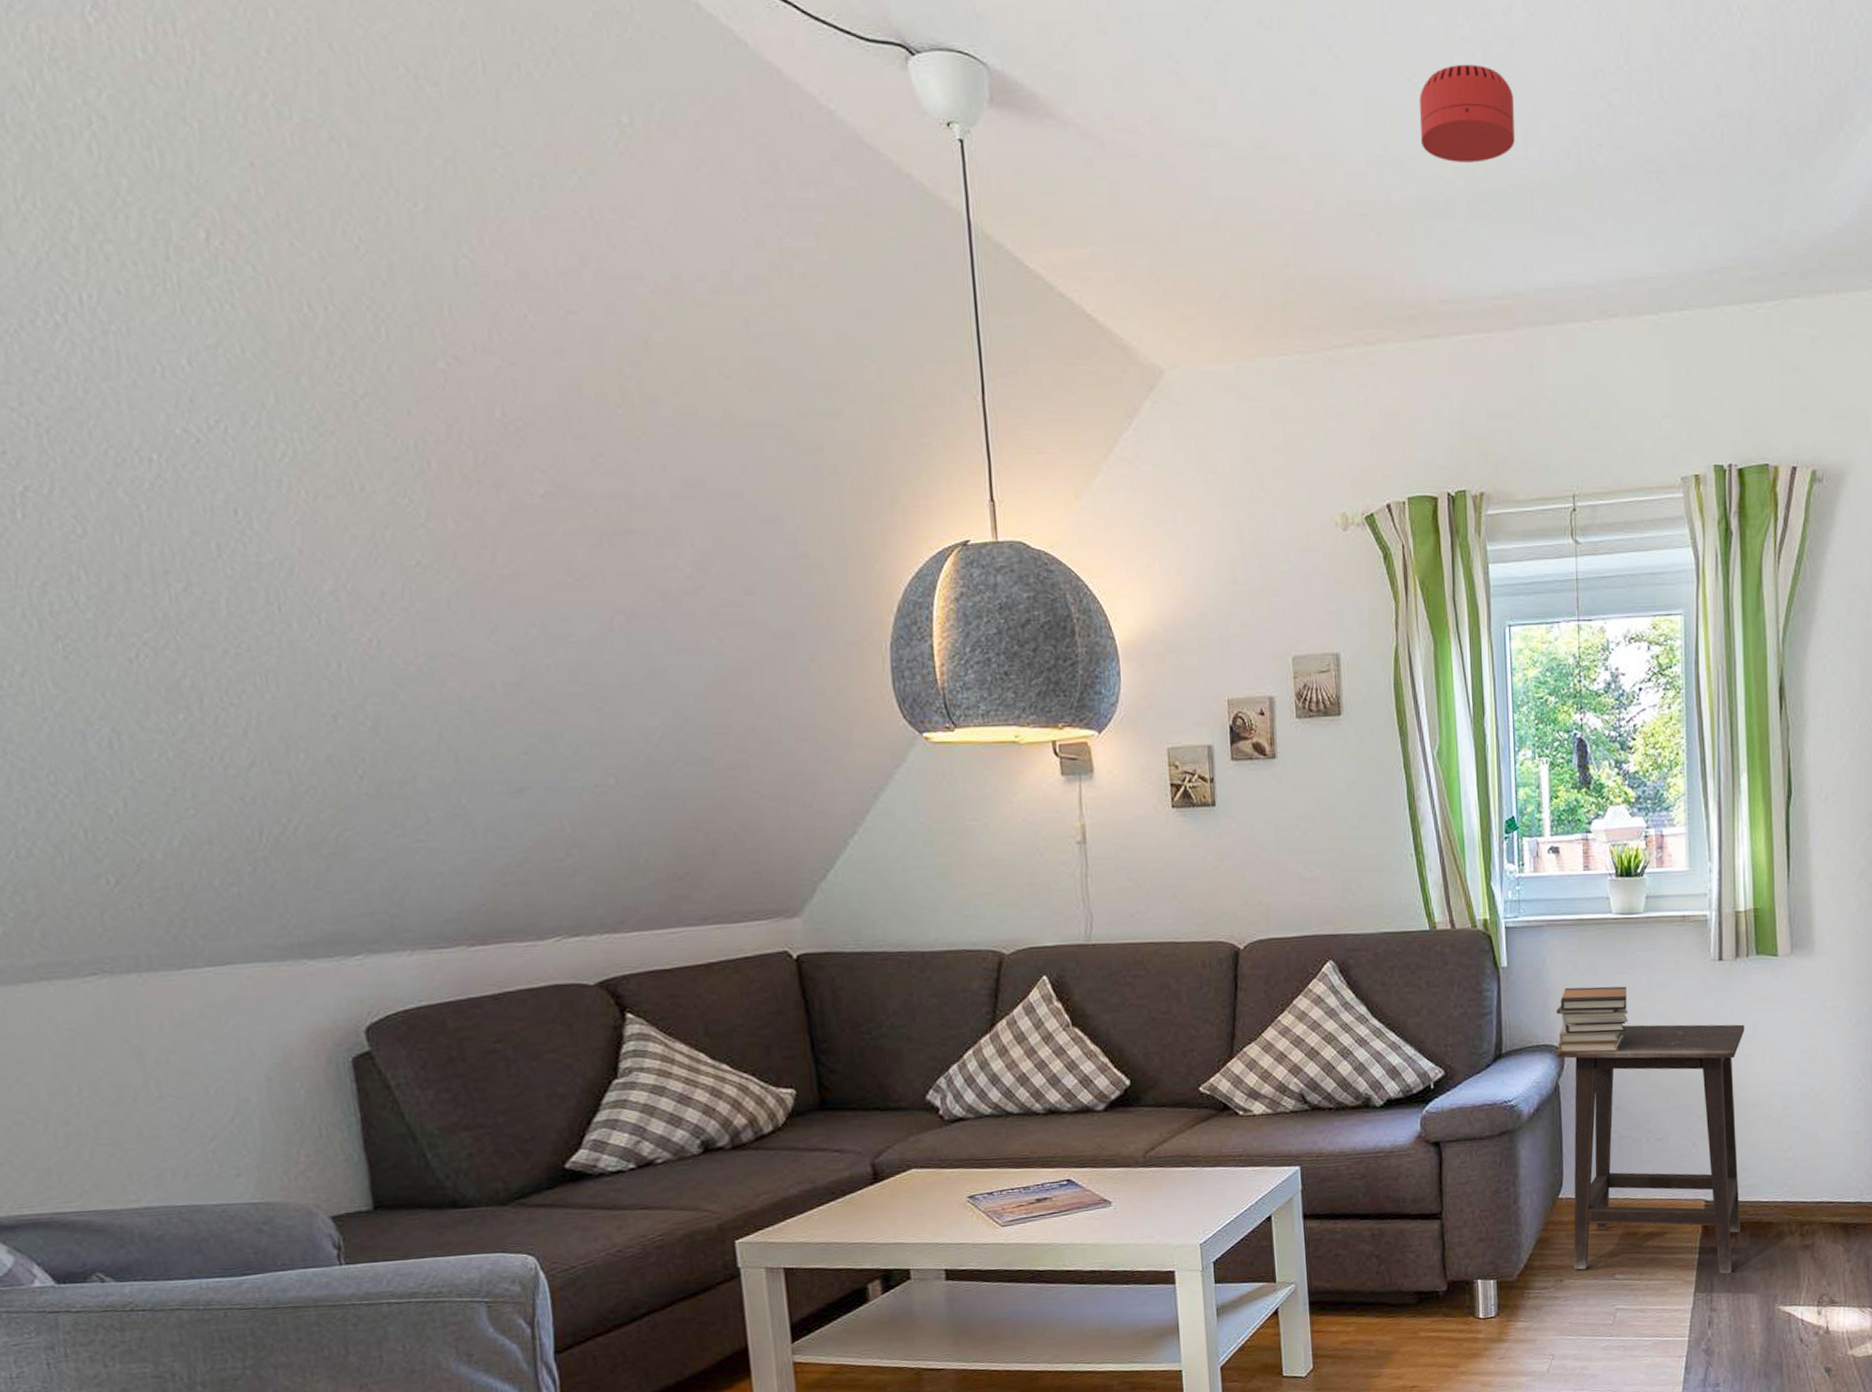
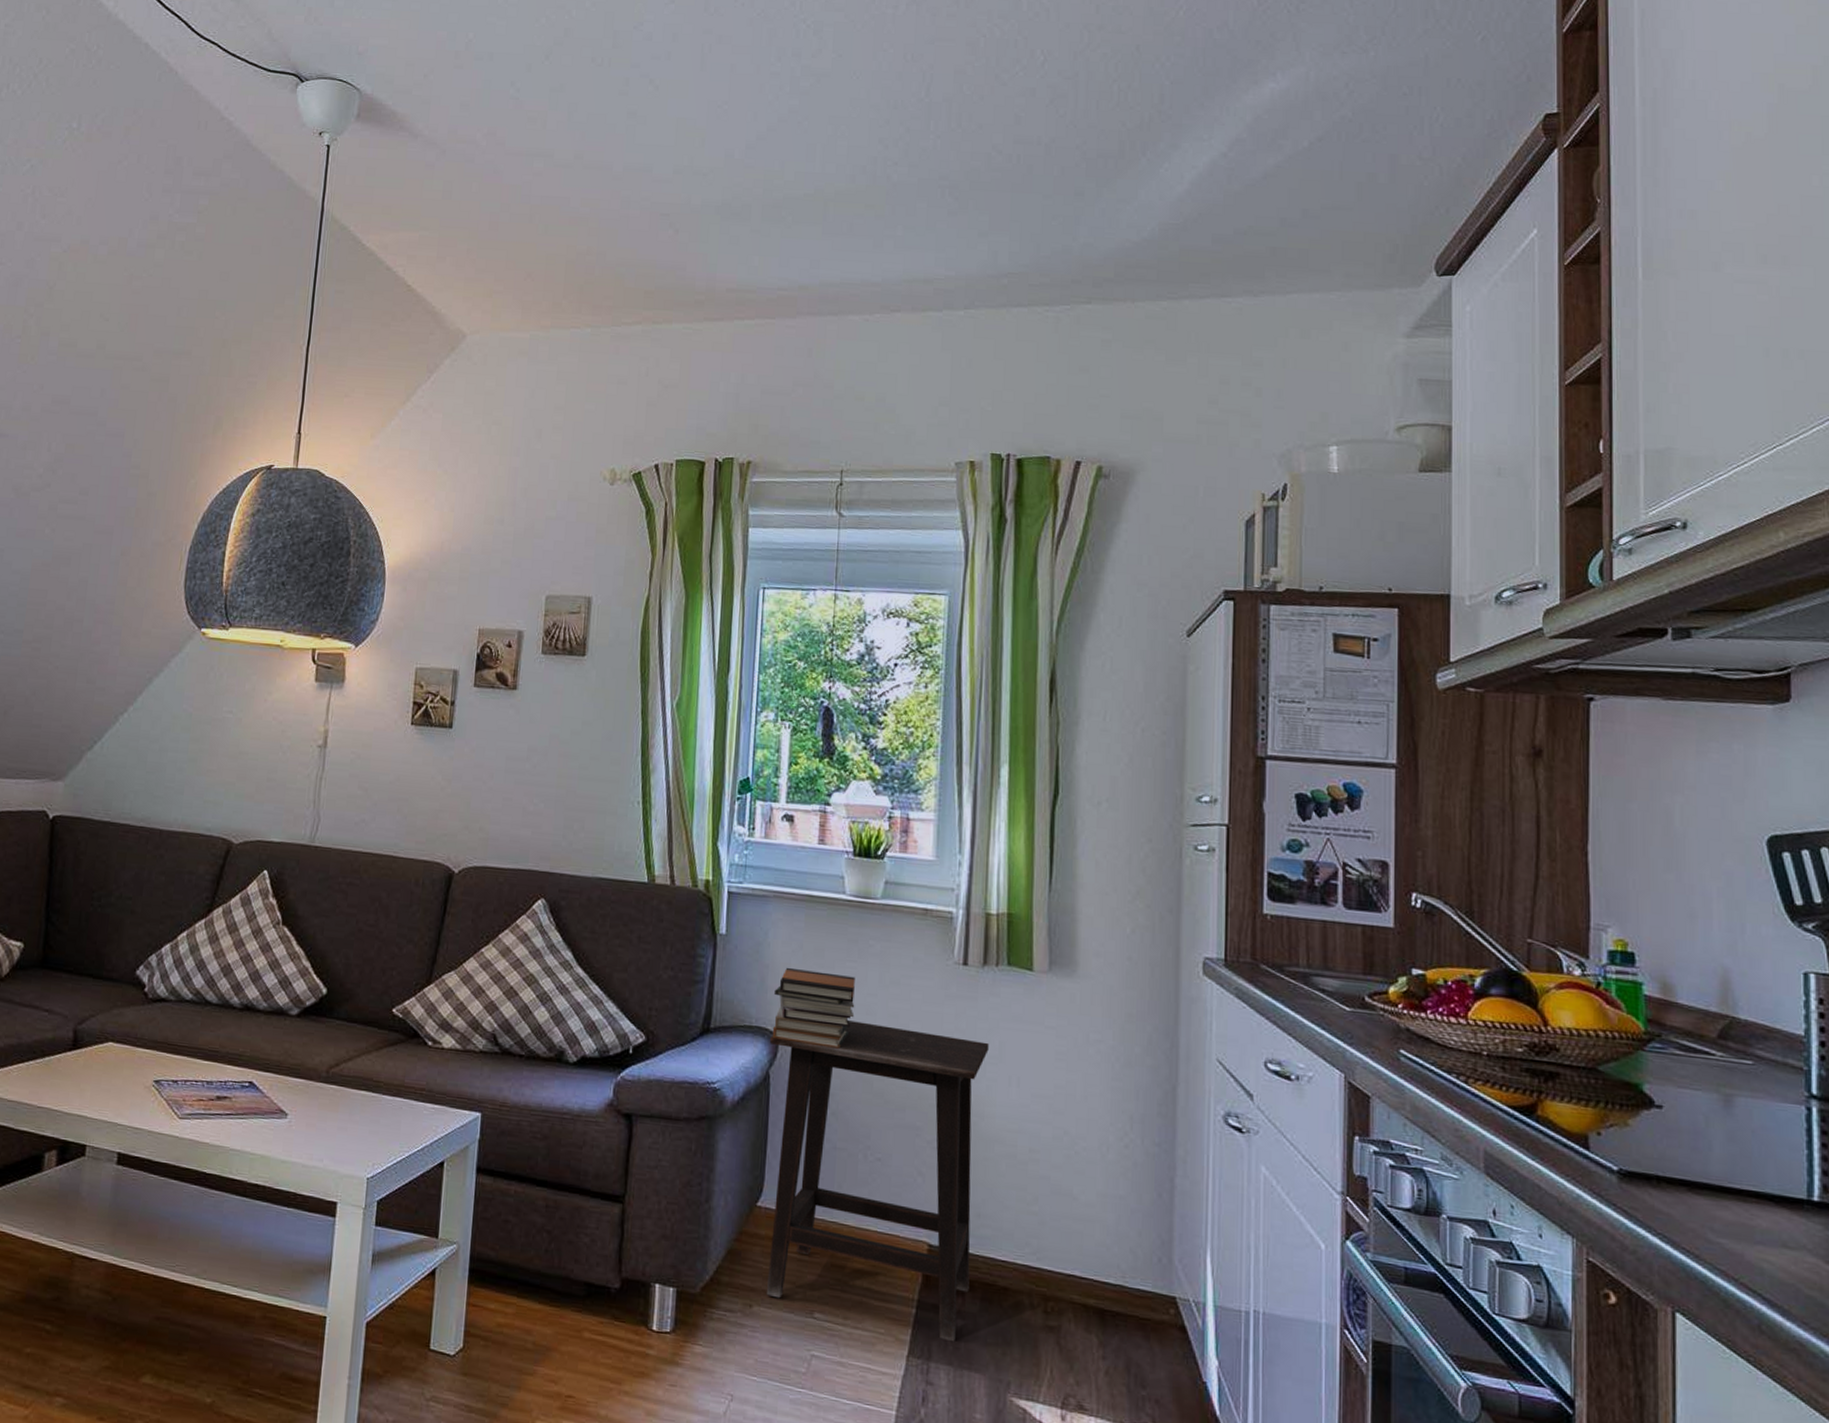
smoke detector: present [1419,64,1515,163] -> none [724,95,816,175]

